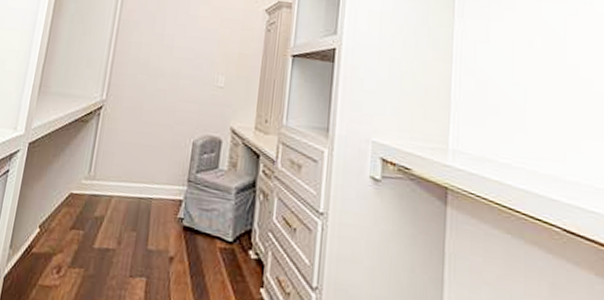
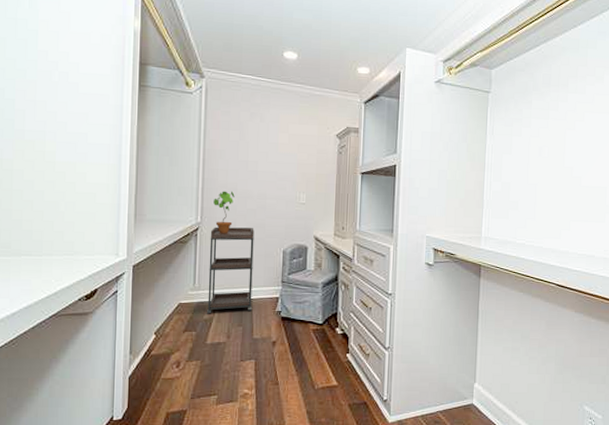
shelving unit: none [99,106,163,214] -> present [207,227,254,314]
potted plant: none [121,66,146,116] -> present [213,191,235,234]

